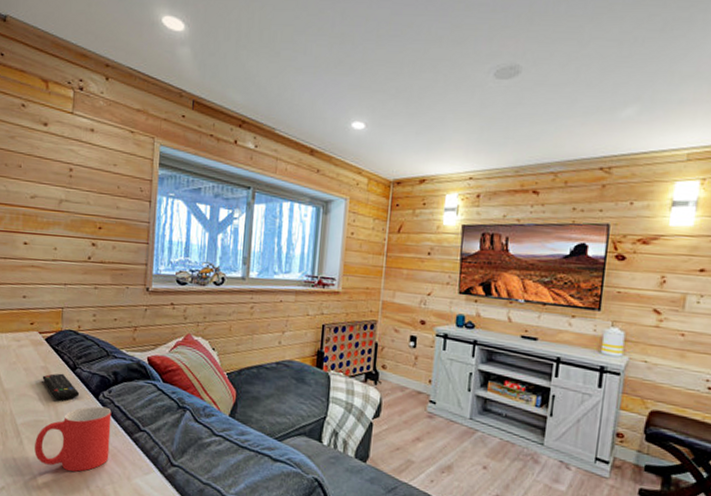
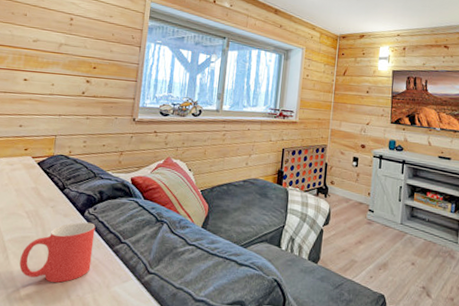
remote control: present [42,373,80,401] -> none [32,193,67,218]

